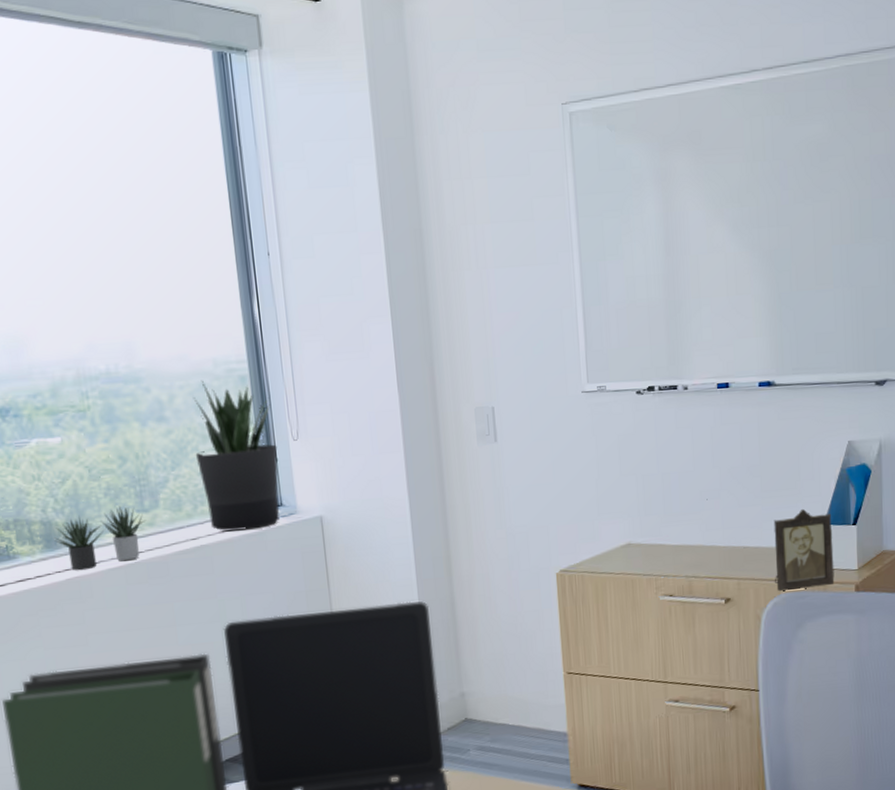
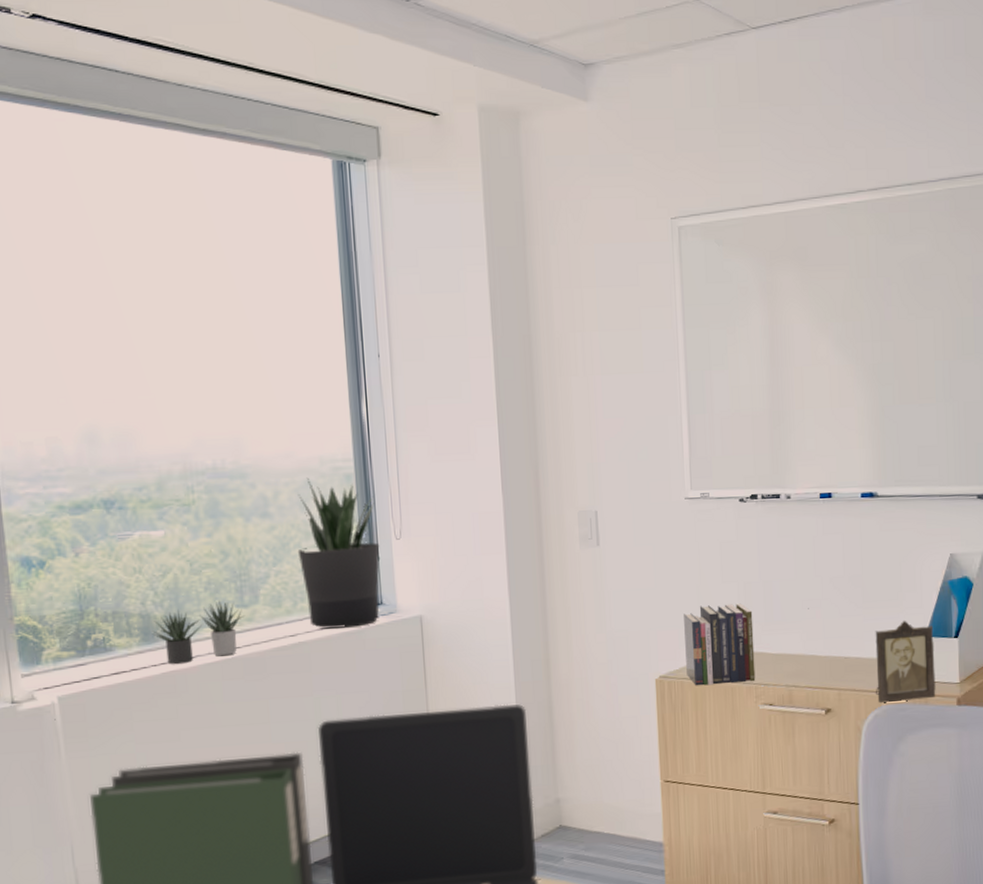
books: none [583,496,656,579] -> present [684,603,756,686]

